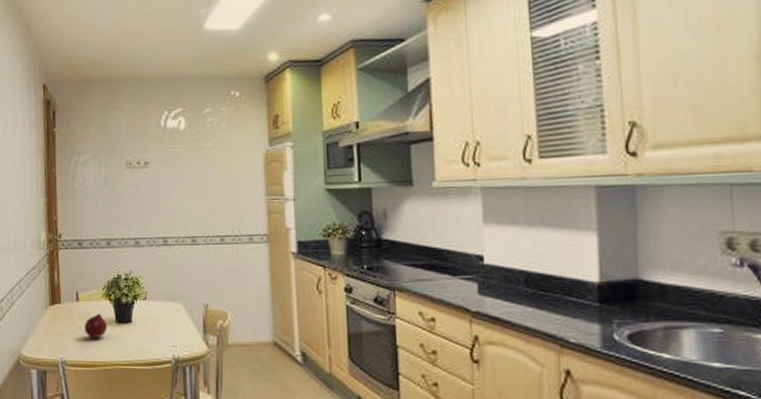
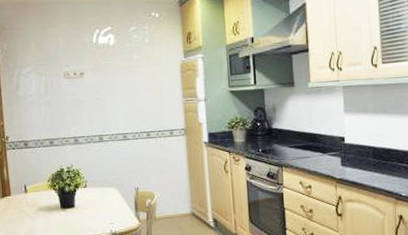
fruit: present [84,313,108,339] -> none [33,201,54,223]

